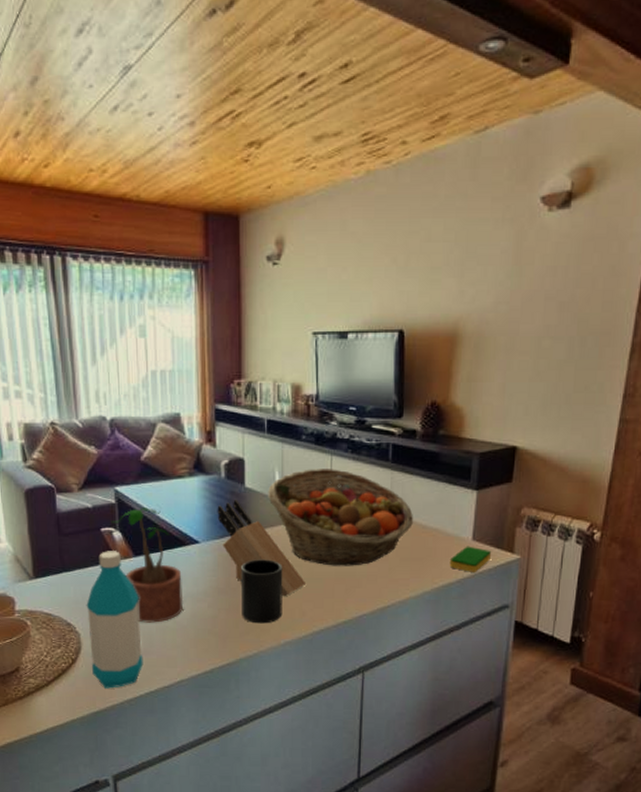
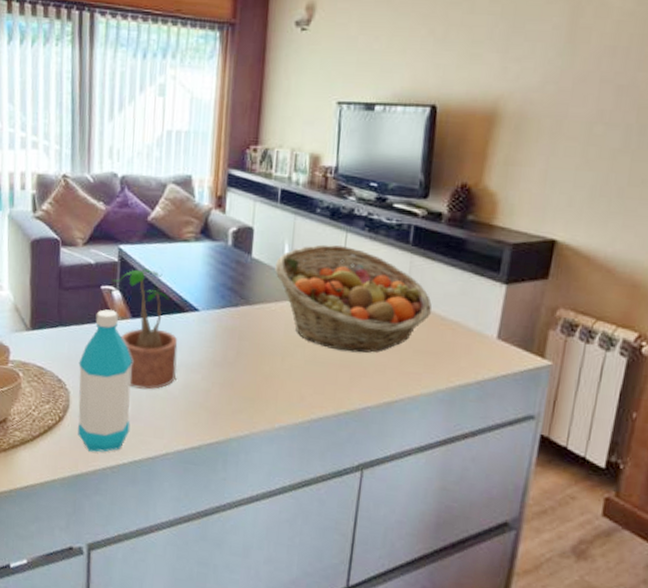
knife block: present [217,500,305,596] -> none [220,269,307,377]
mug: present [241,559,283,624] -> none [236,334,284,404]
dish sponge: present [449,546,492,573] -> none [468,344,519,376]

